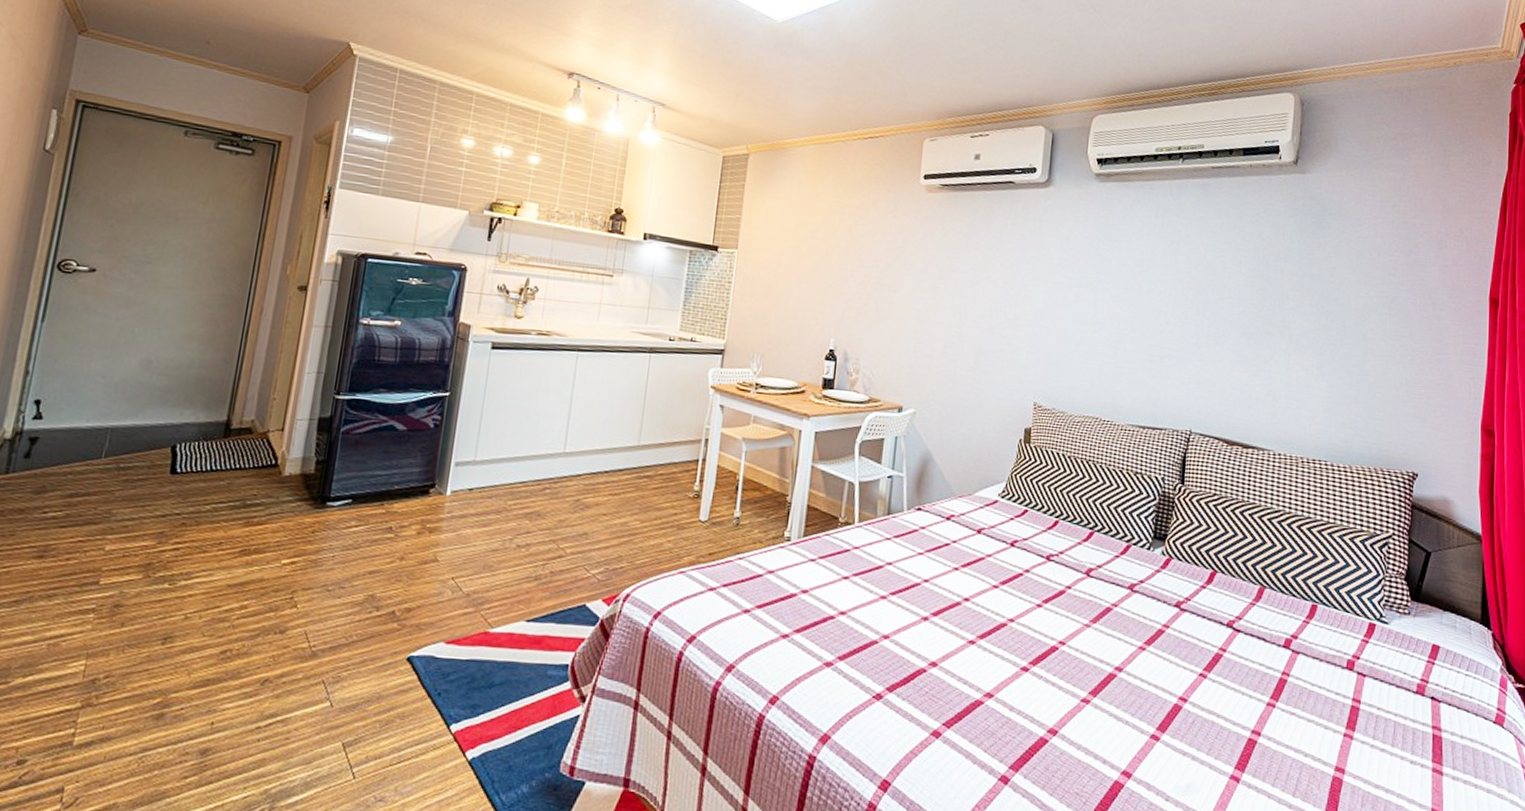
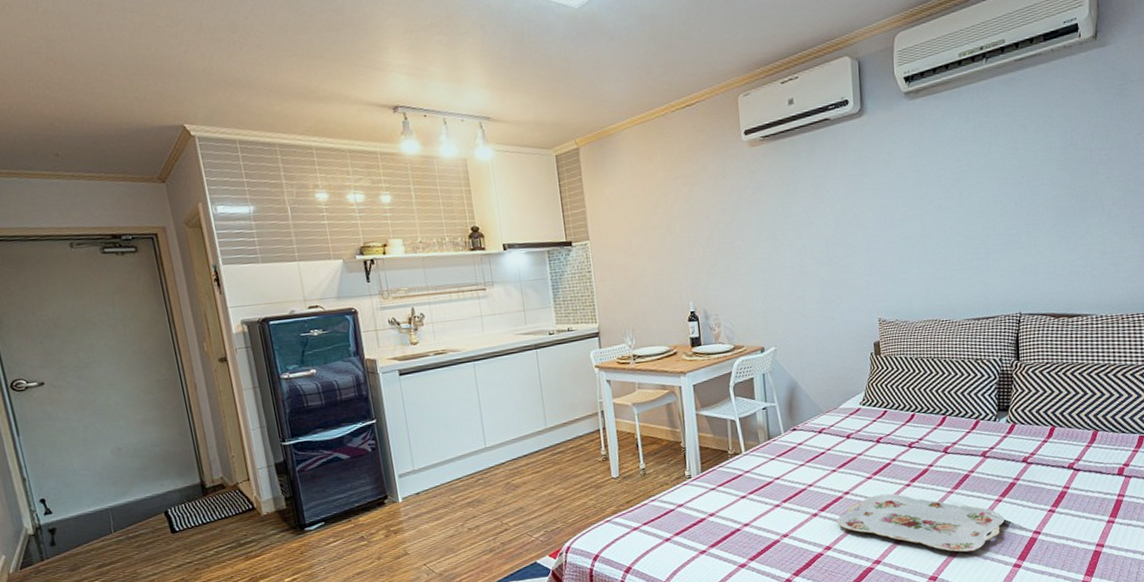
serving tray: none [949,609,1147,707] -> present [836,493,1005,553]

